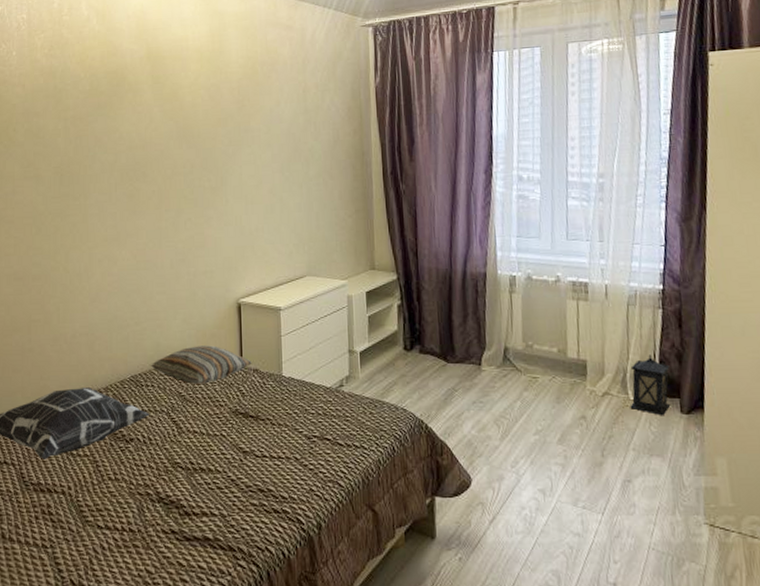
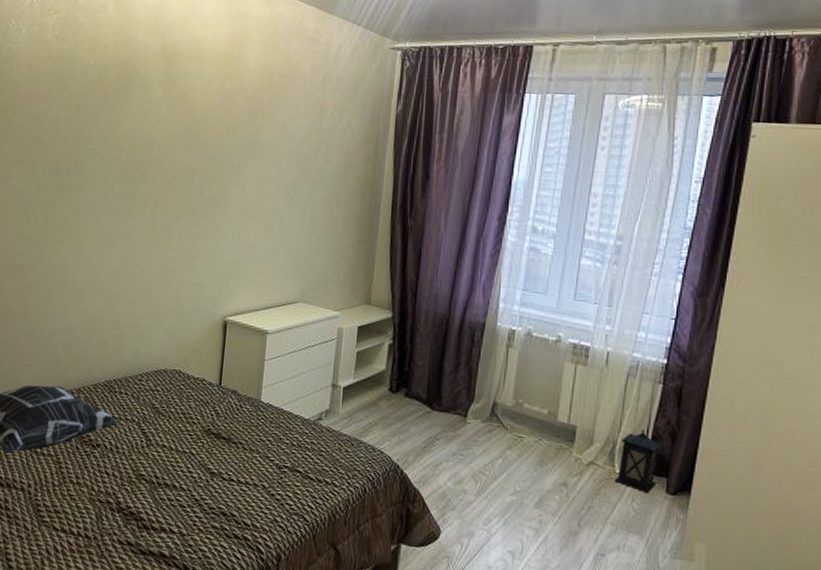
pillow: present [151,345,252,384] -> none [127,359,231,399]

